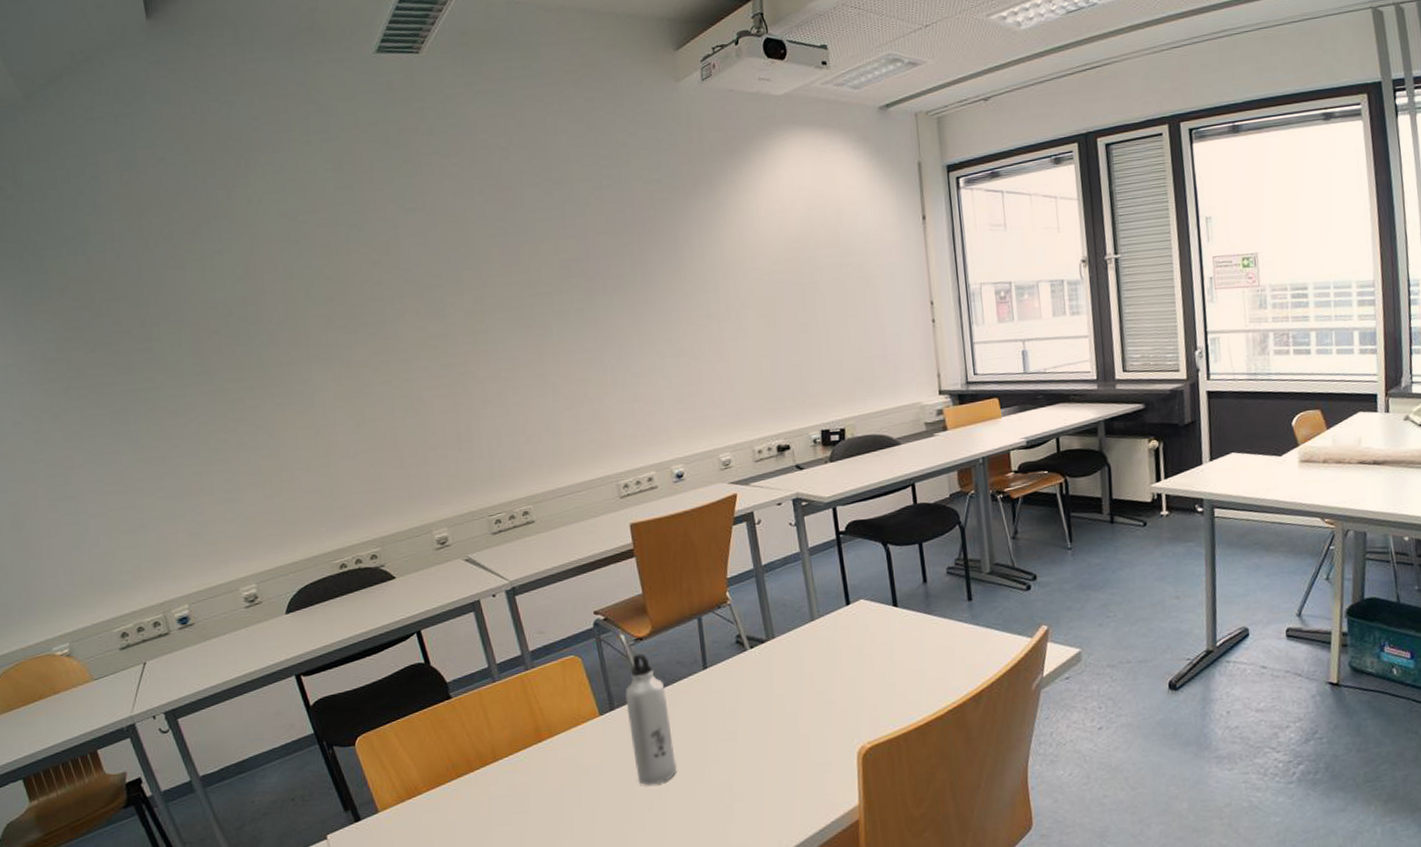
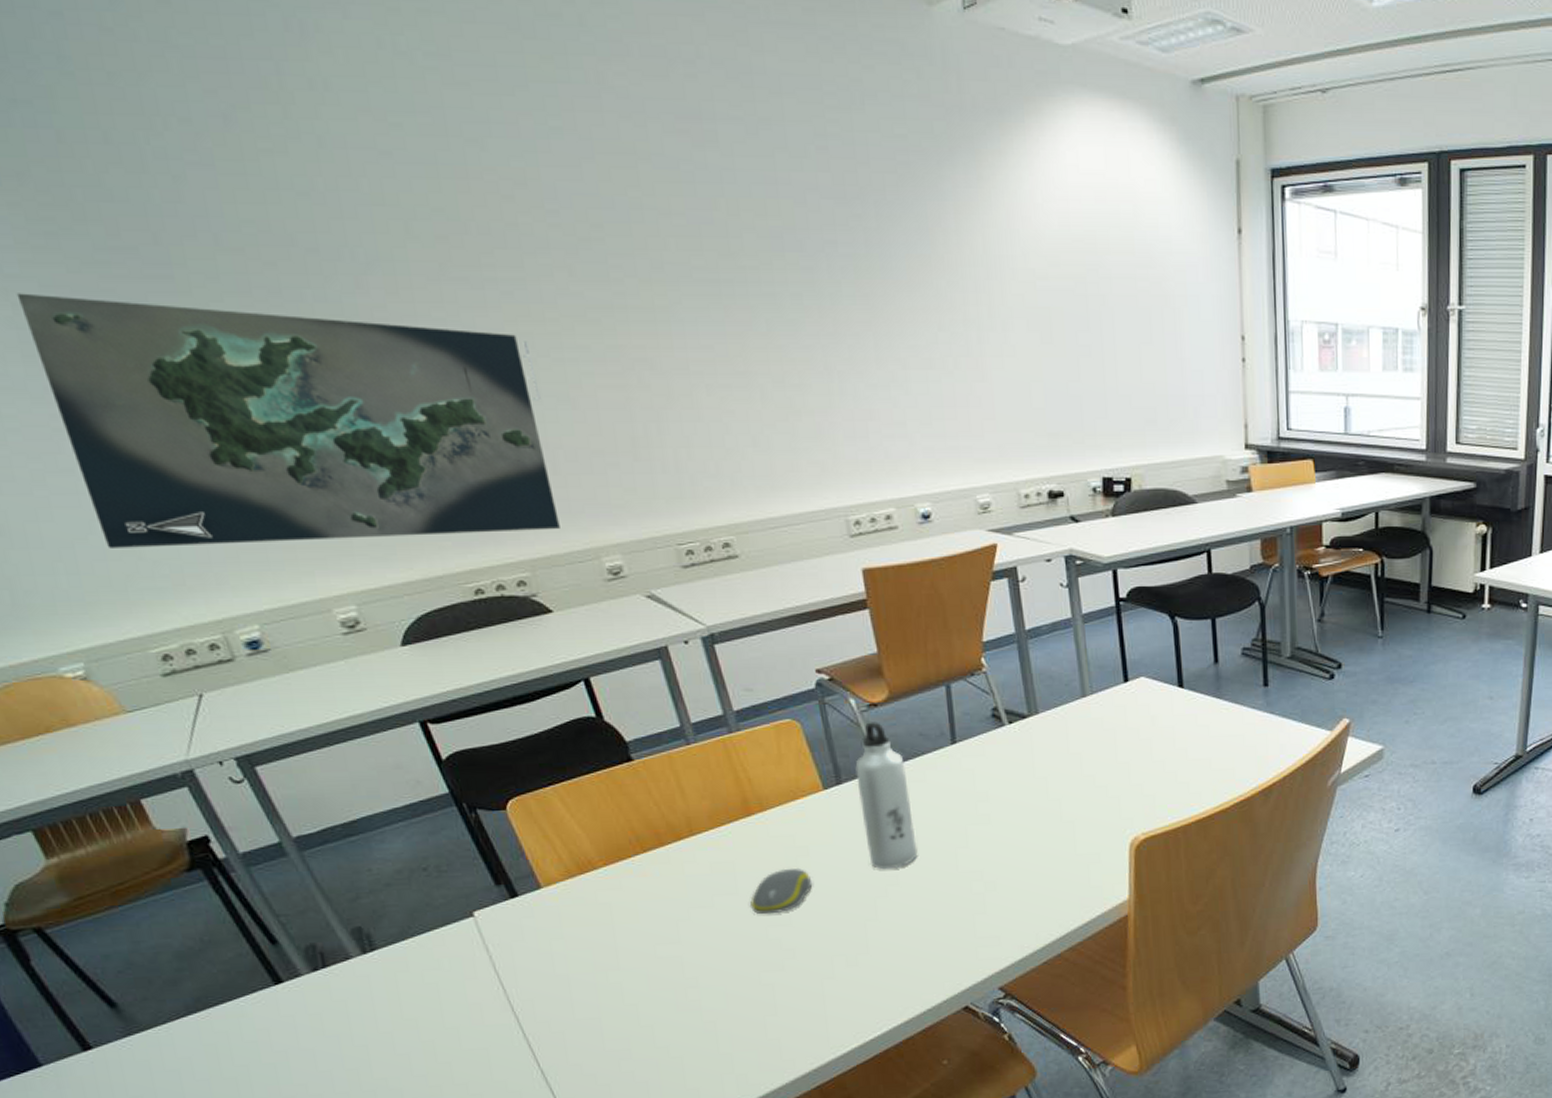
map: none [52,364,403,553] -> present [16,293,560,548]
computer mouse: none [540,786,590,830] -> present [749,867,812,915]

